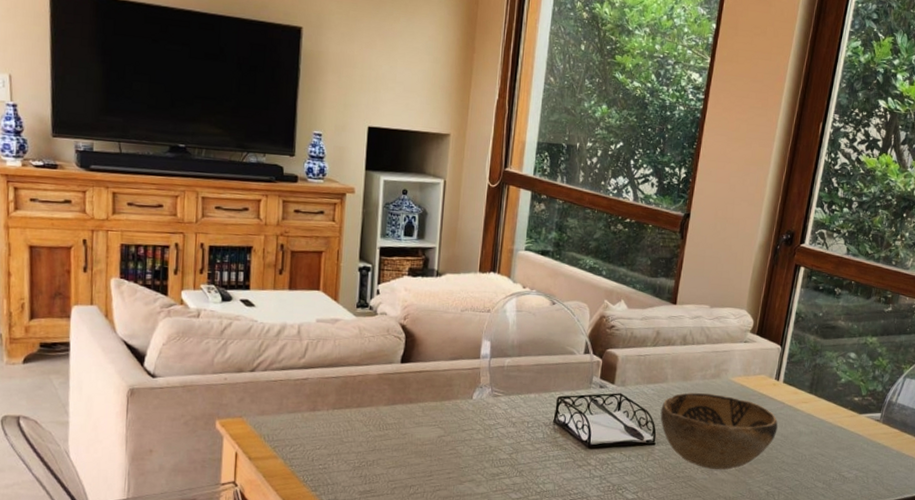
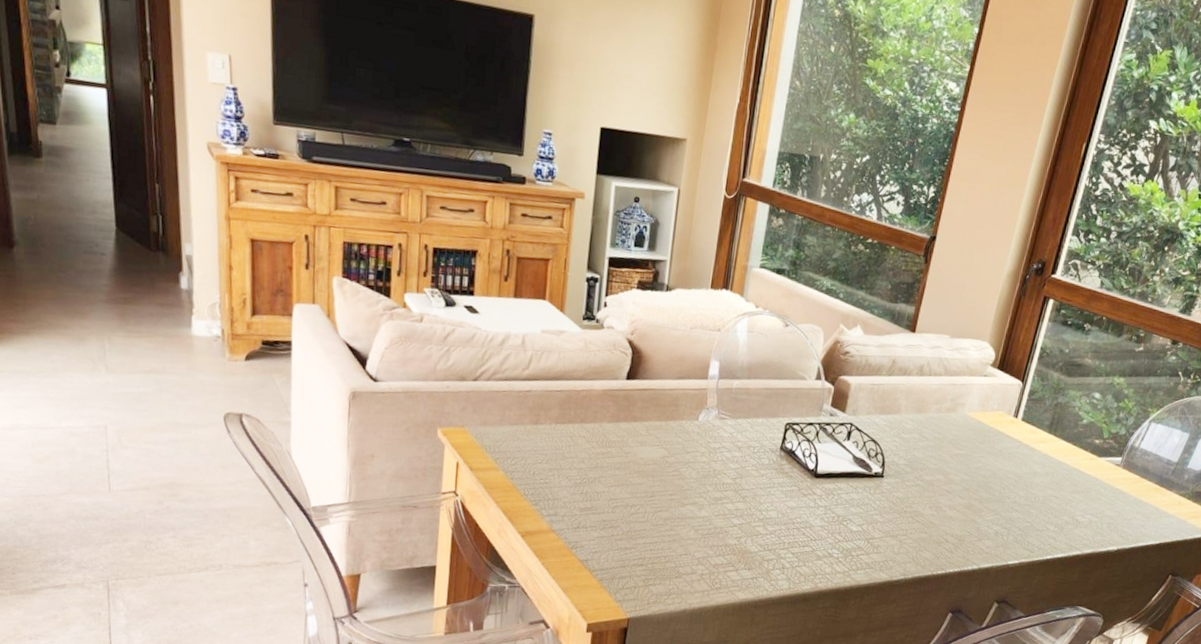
decorative bowl: present [660,392,778,470] -> none [890,425,1013,507]

